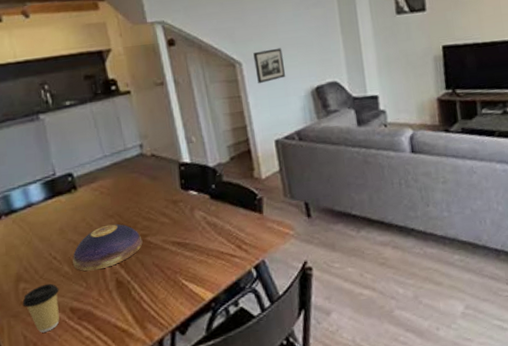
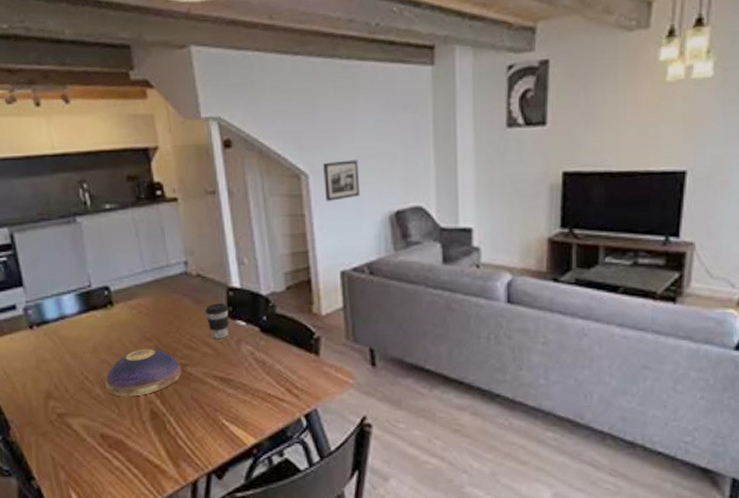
coffee cup: present [22,283,60,333] -> none [51,405,90,456]
coffee cup: none [161,177,183,210] -> present [205,303,229,340]

